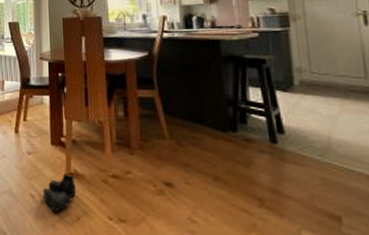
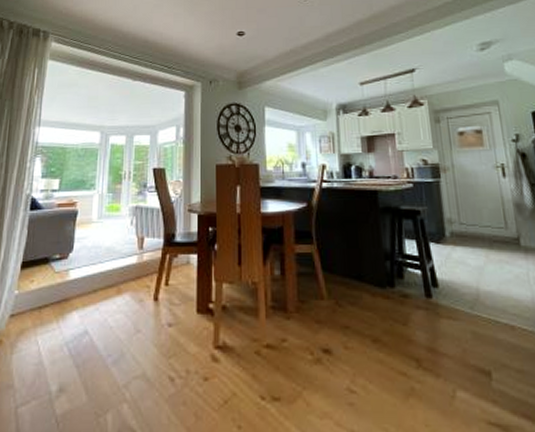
boots: present [43,172,76,213] -> none [185,346,224,397]

